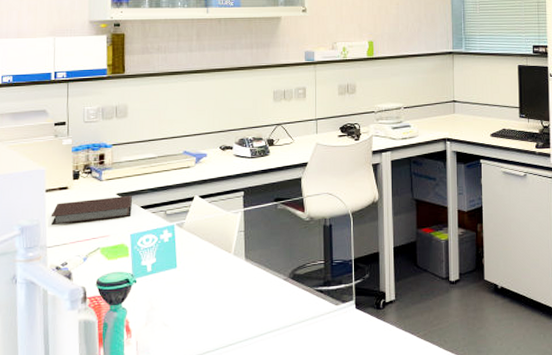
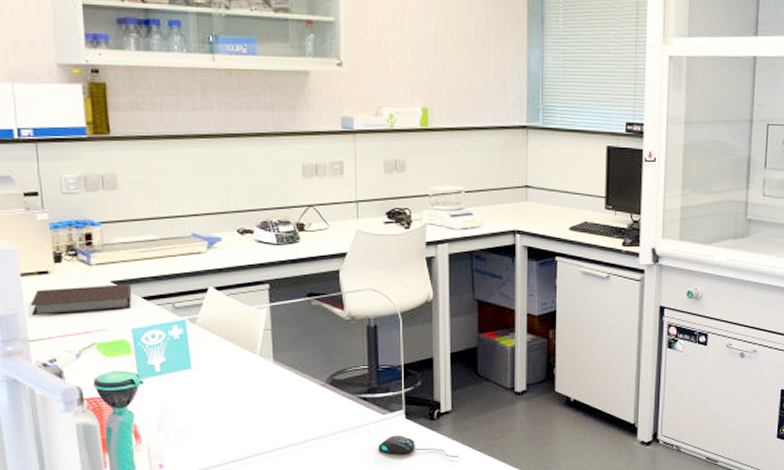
mouse: none [332,324,402,344] -> present [378,435,459,457]

